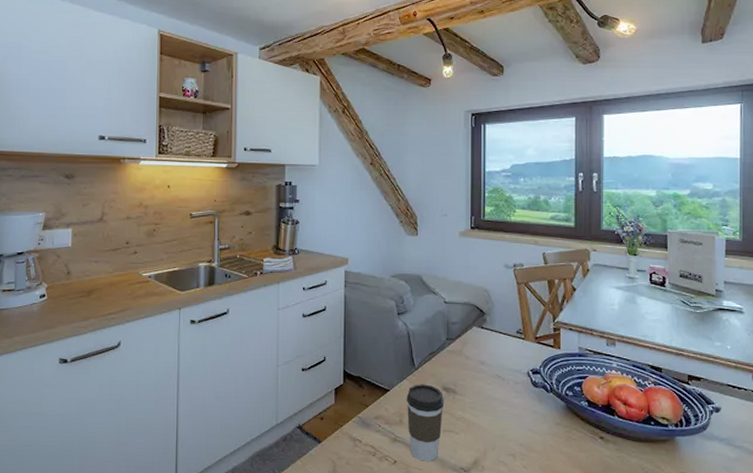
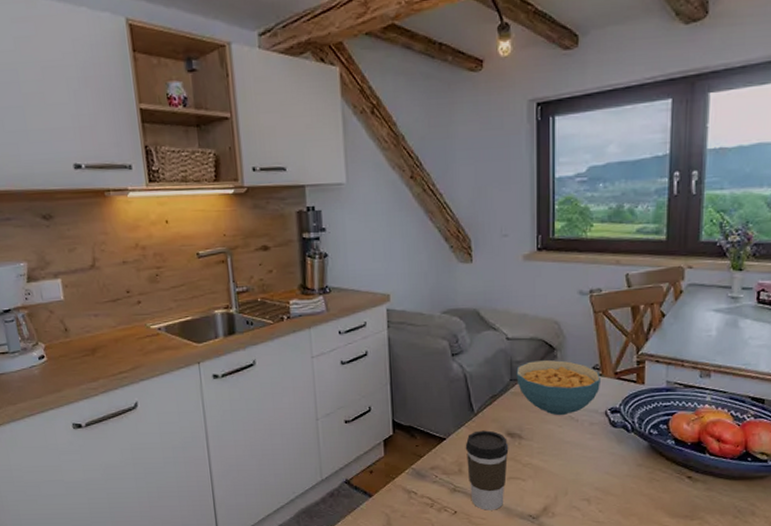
cereal bowl: none [452,322,523,374] -> present [516,359,600,416]

